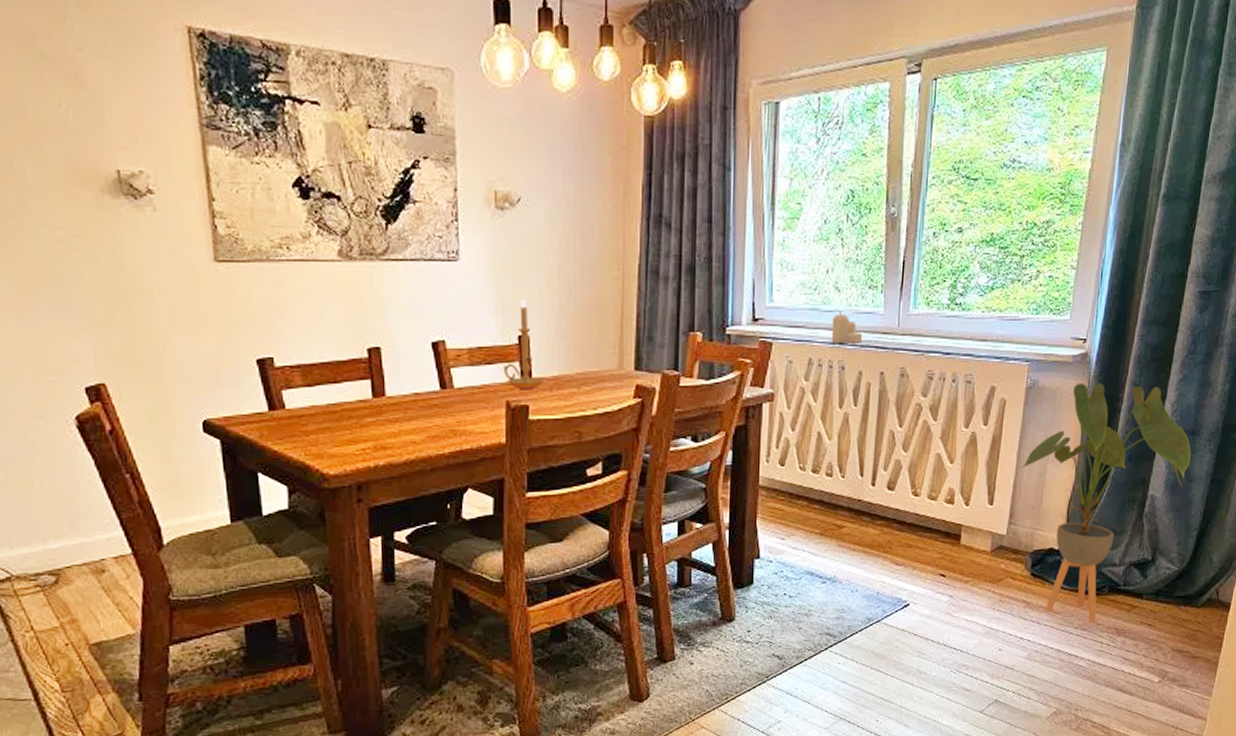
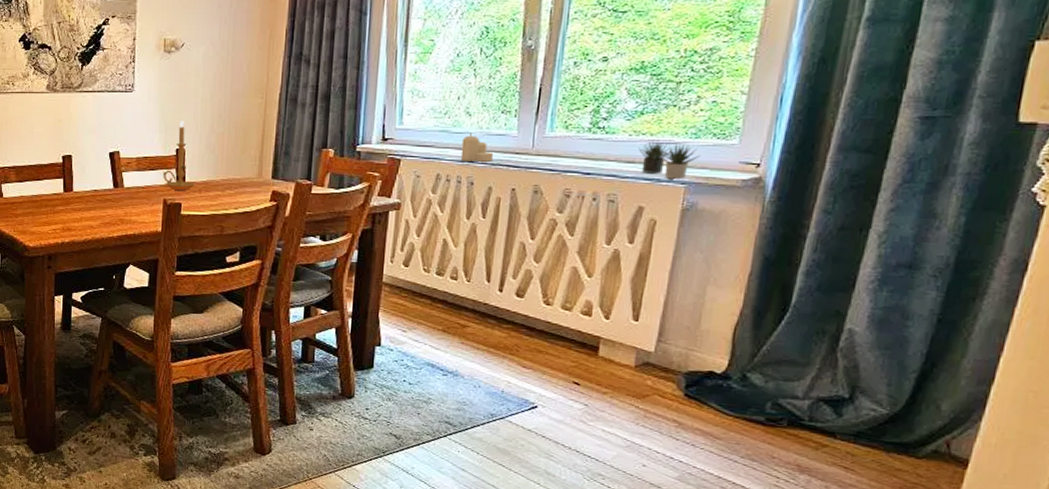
succulent plant: none [990,318,1040,356] -> present [638,141,700,179]
house plant: present [1021,382,1192,623] -> none [674,207,909,456]

